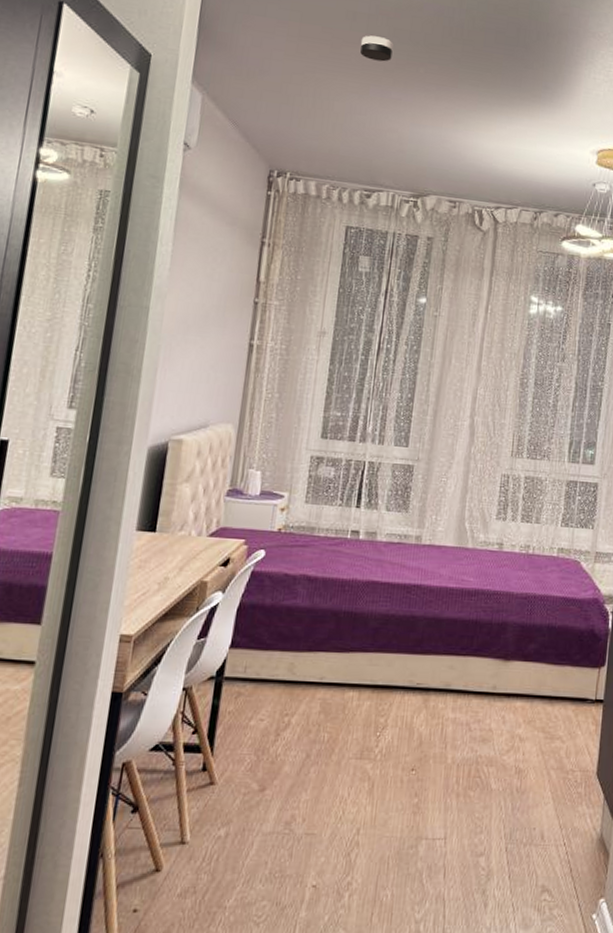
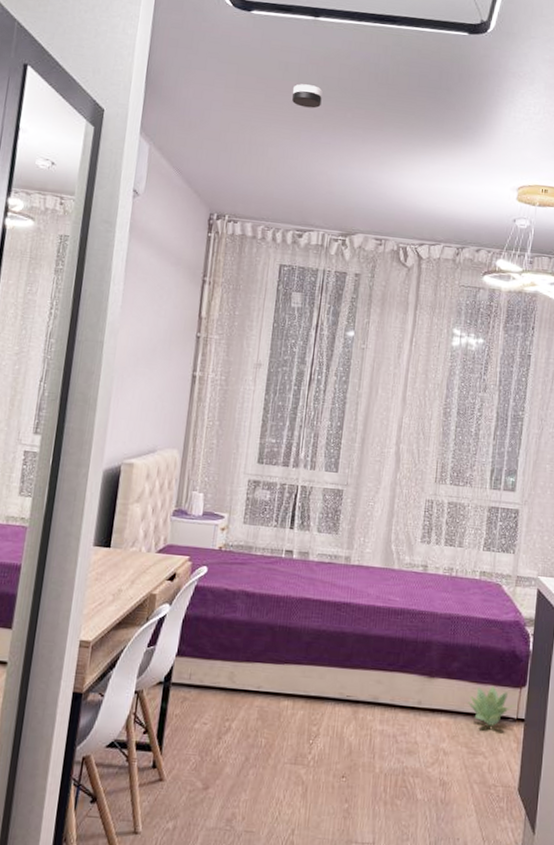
decorative plant: none [544,666,593,710] -> present [467,685,515,727]

